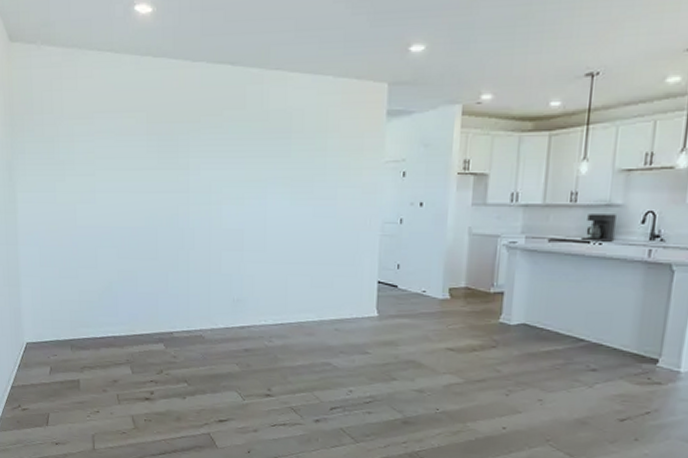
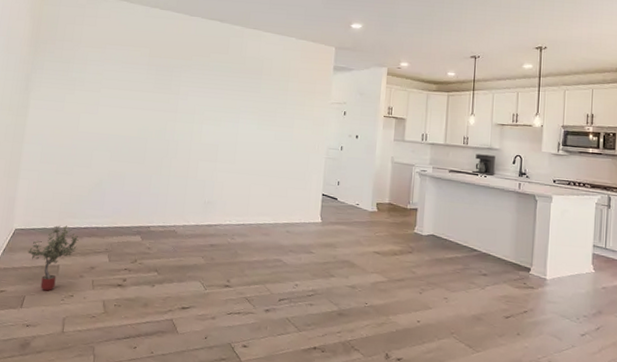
potted tree: none [44,336,96,408] -> present [27,225,79,291]

